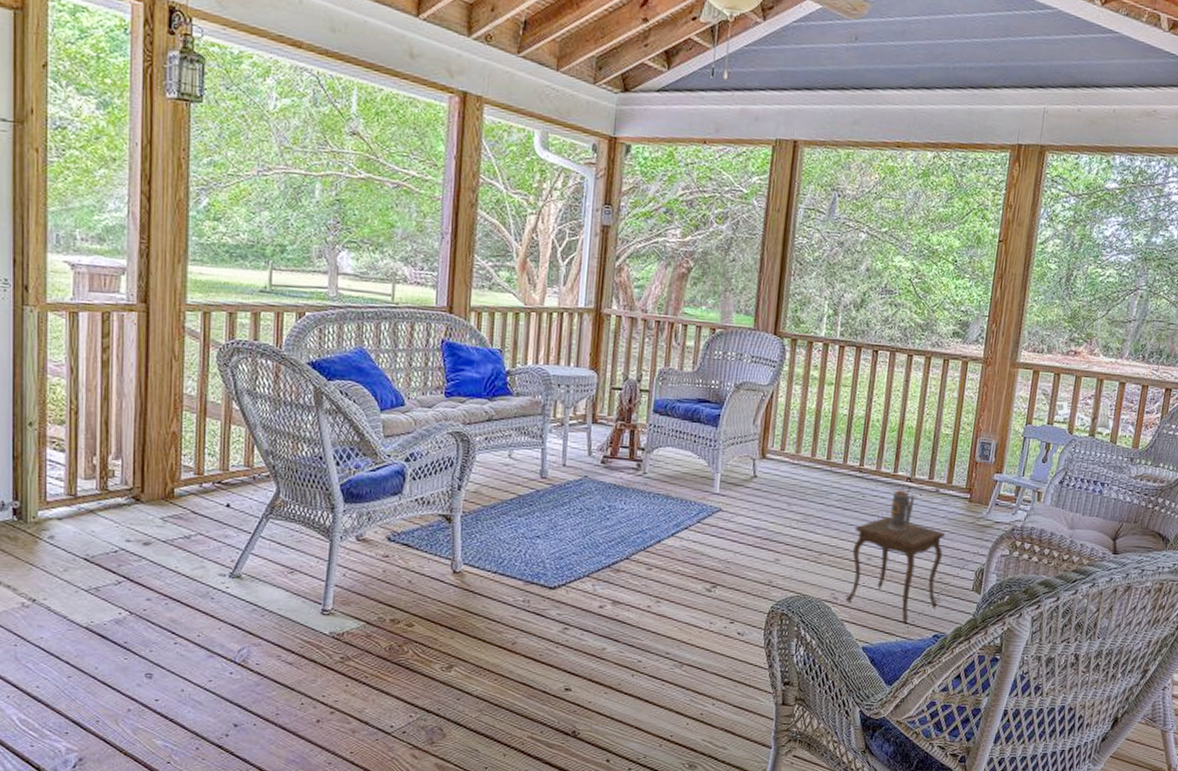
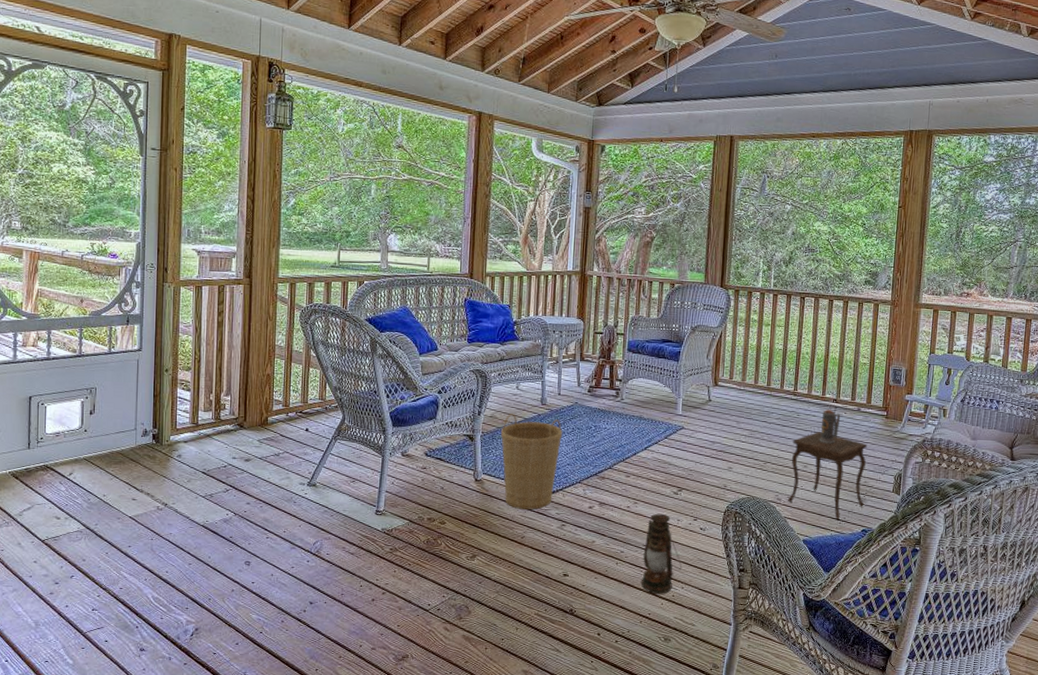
basket: none [486,488,568,609] -> present [500,413,563,510]
lantern: none [661,614,714,712] -> present [640,513,682,594]

